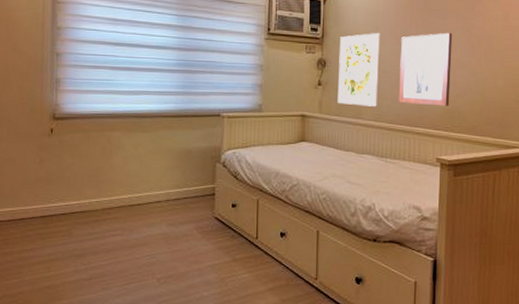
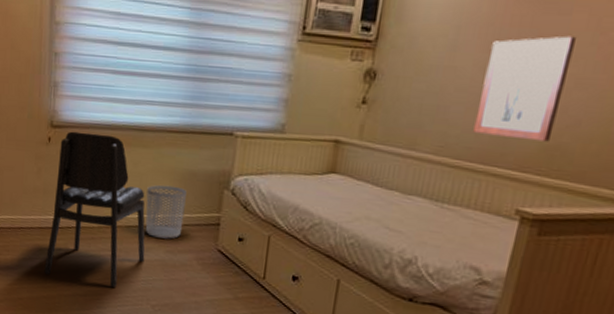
chair: none [47,122,149,266] -> present [44,131,145,287]
waste bin: none [147,164,184,213] -> present [145,185,187,239]
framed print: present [337,33,381,107] -> none [385,35,463,136]

